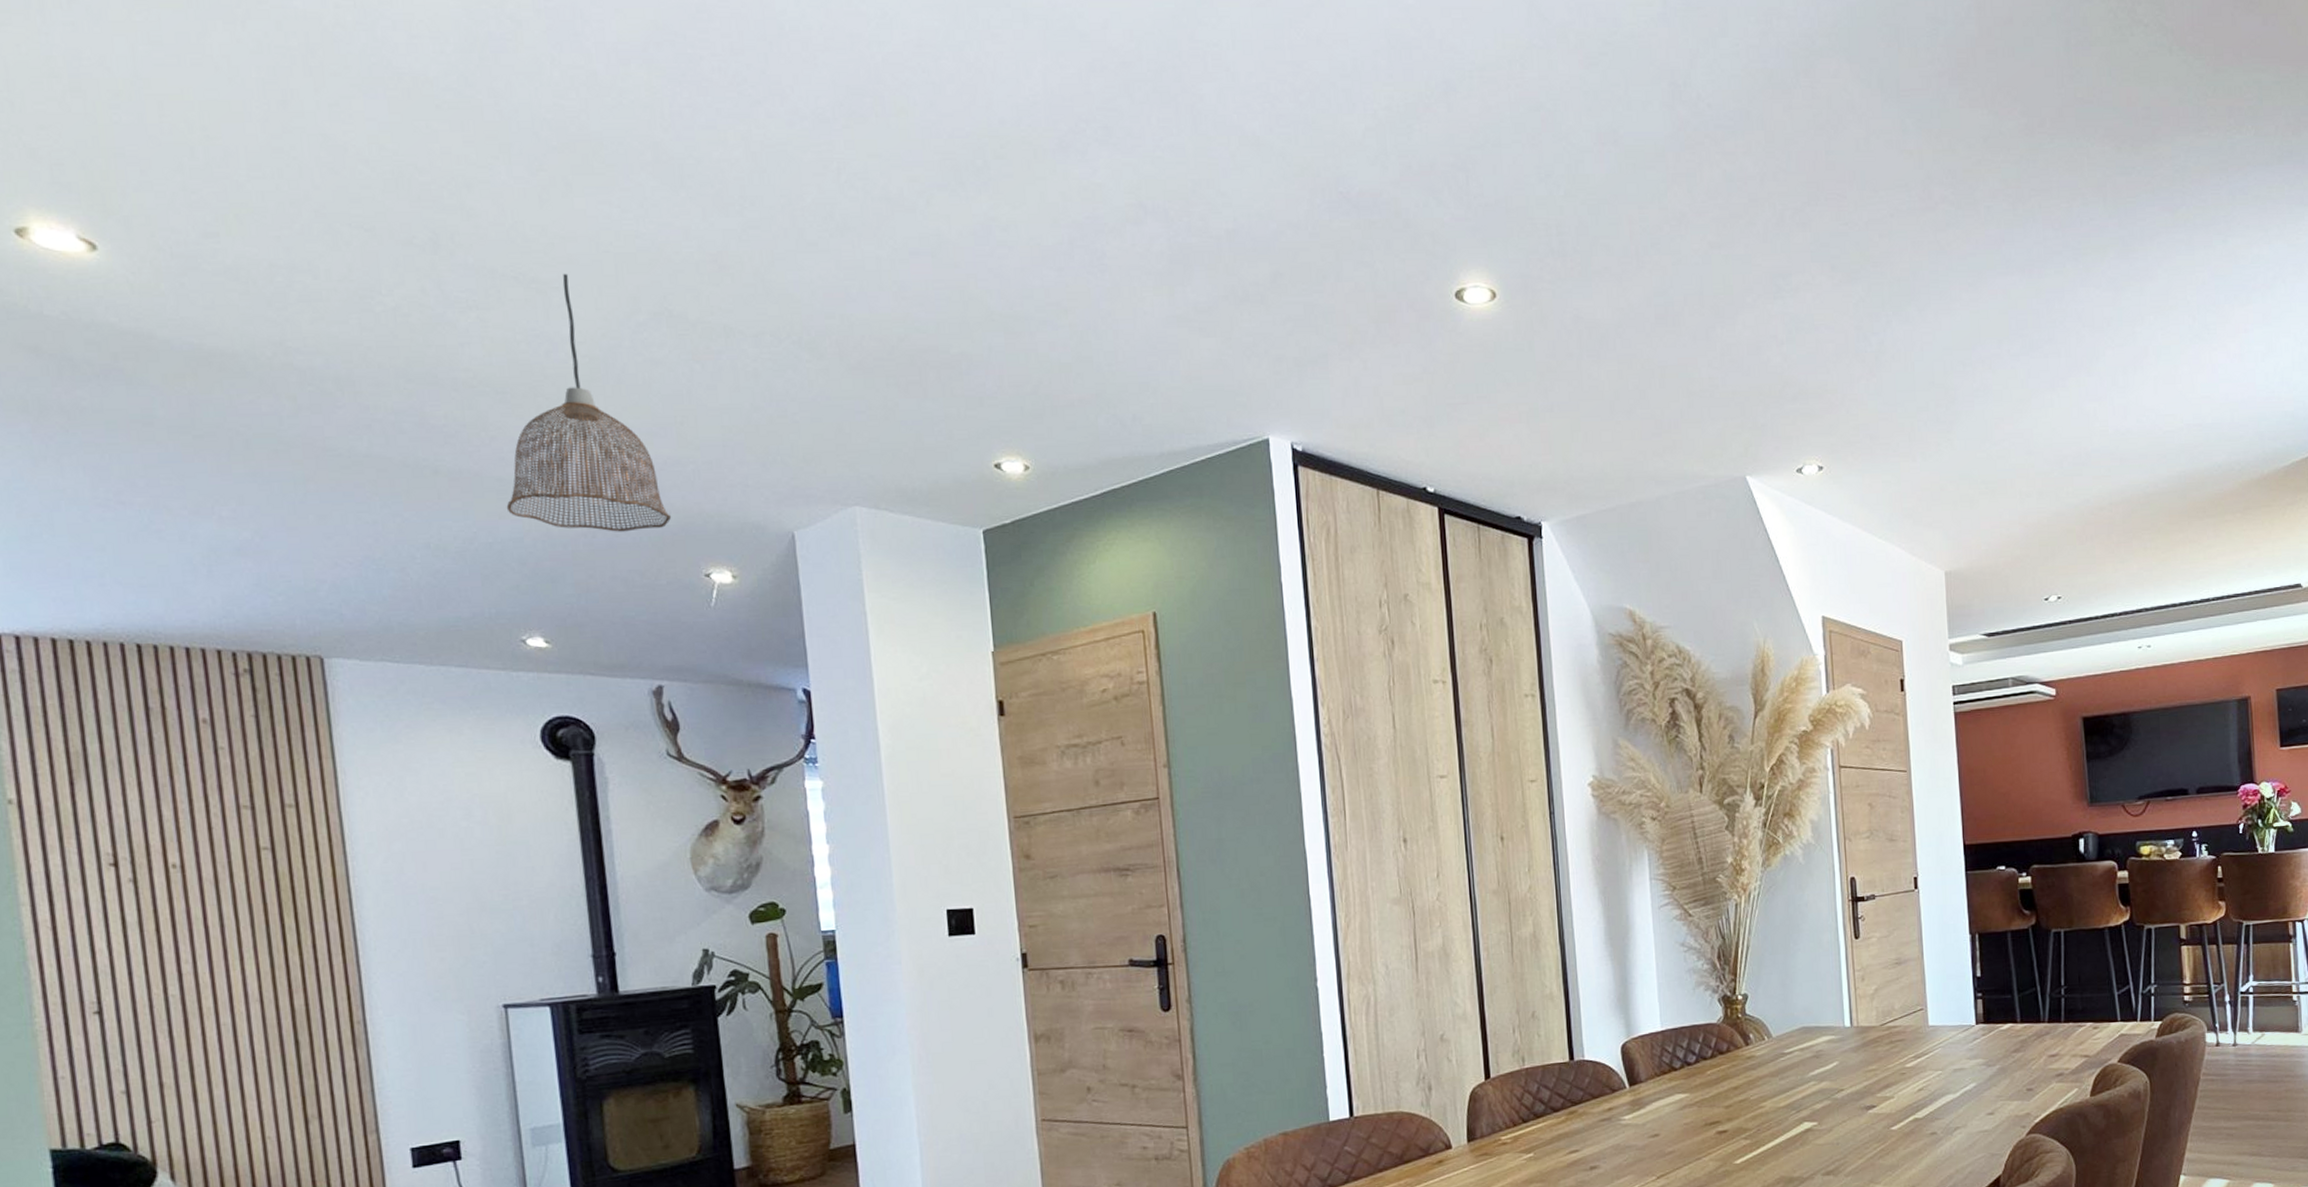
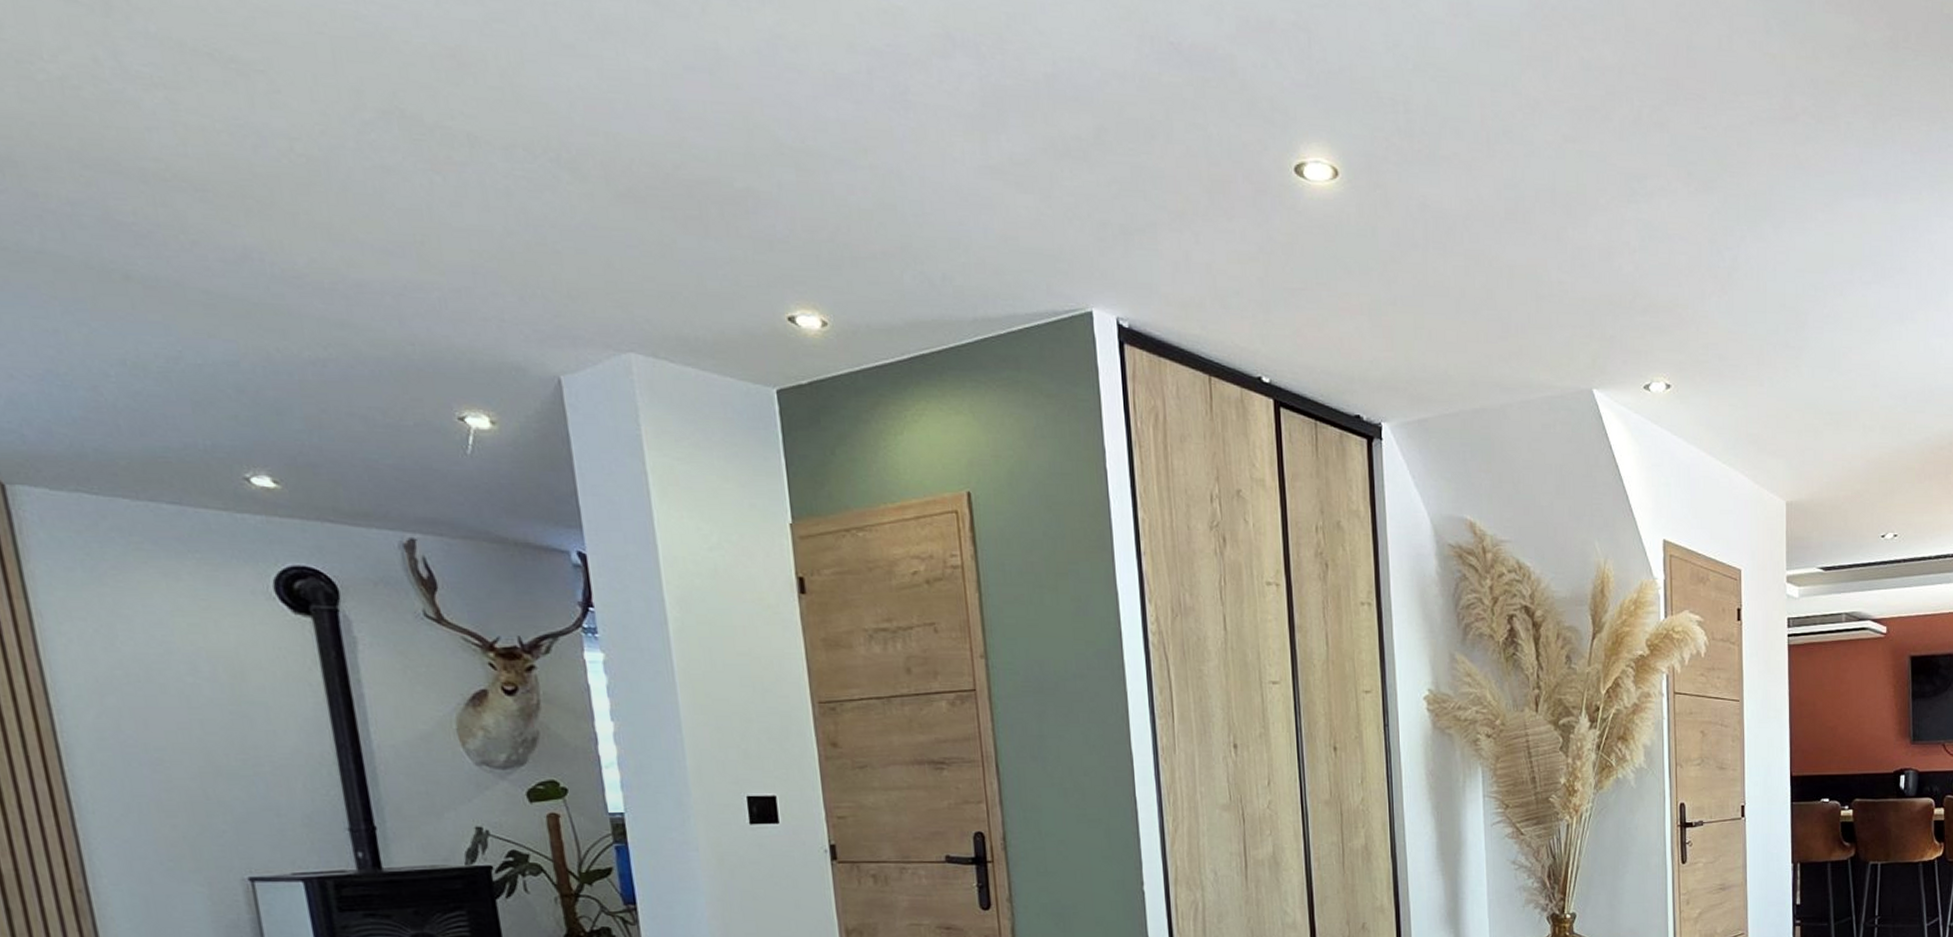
pendant lamp: present [506,274,672,532] -> none [216,55,416,363]

